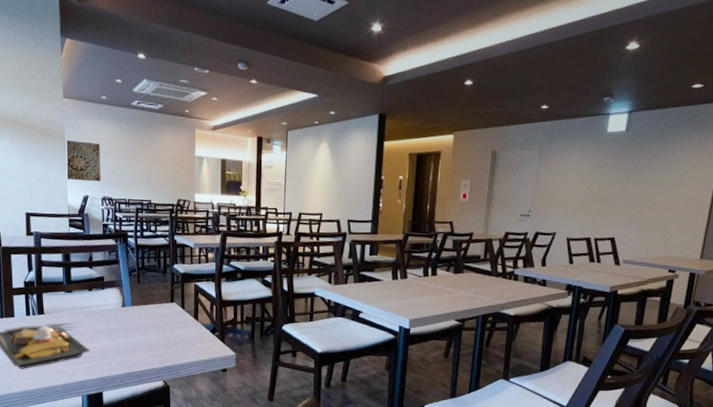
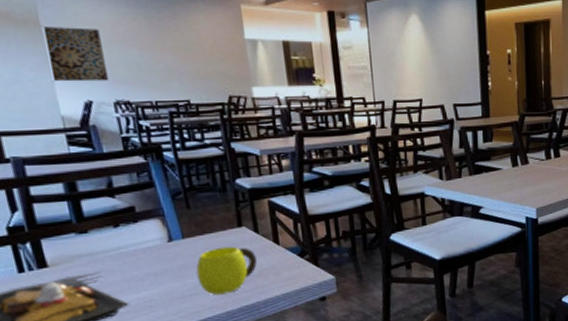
cup: none [137,316,180,354] -> present [195,246,257,295]

